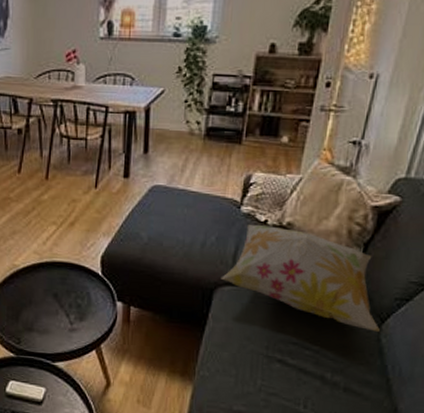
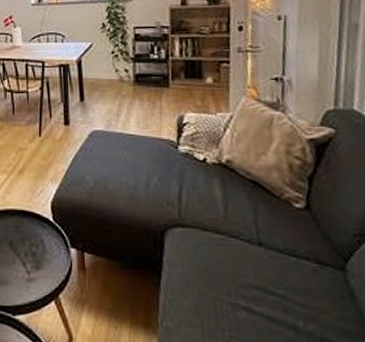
decorative pillow: present [220,224,380,332] -> none [169,163,345,272]

